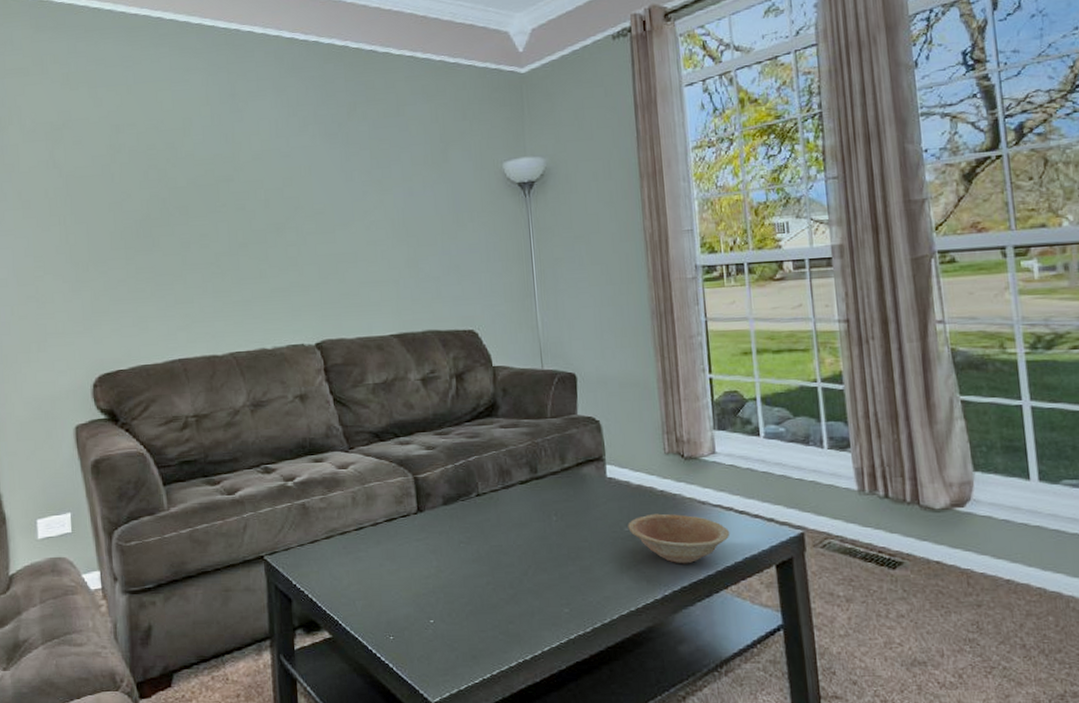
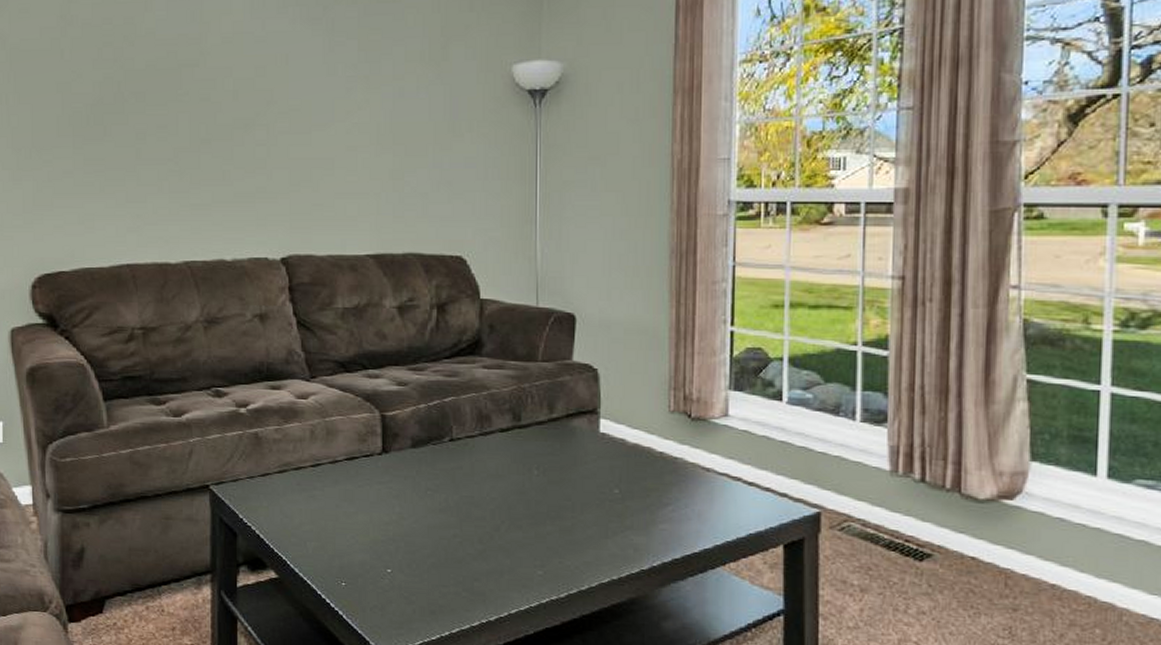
bowl: present [628,513,730,564] -> none [618,476,735,535]

